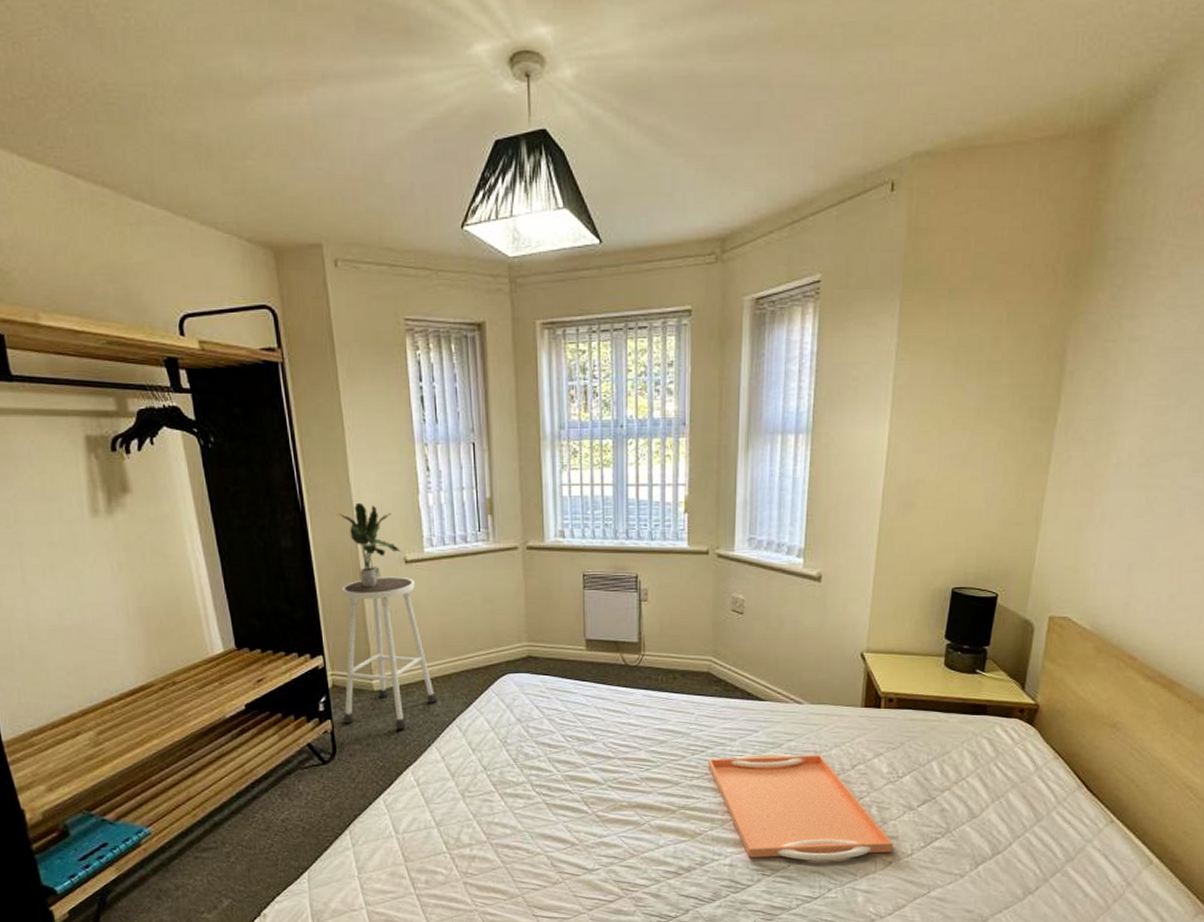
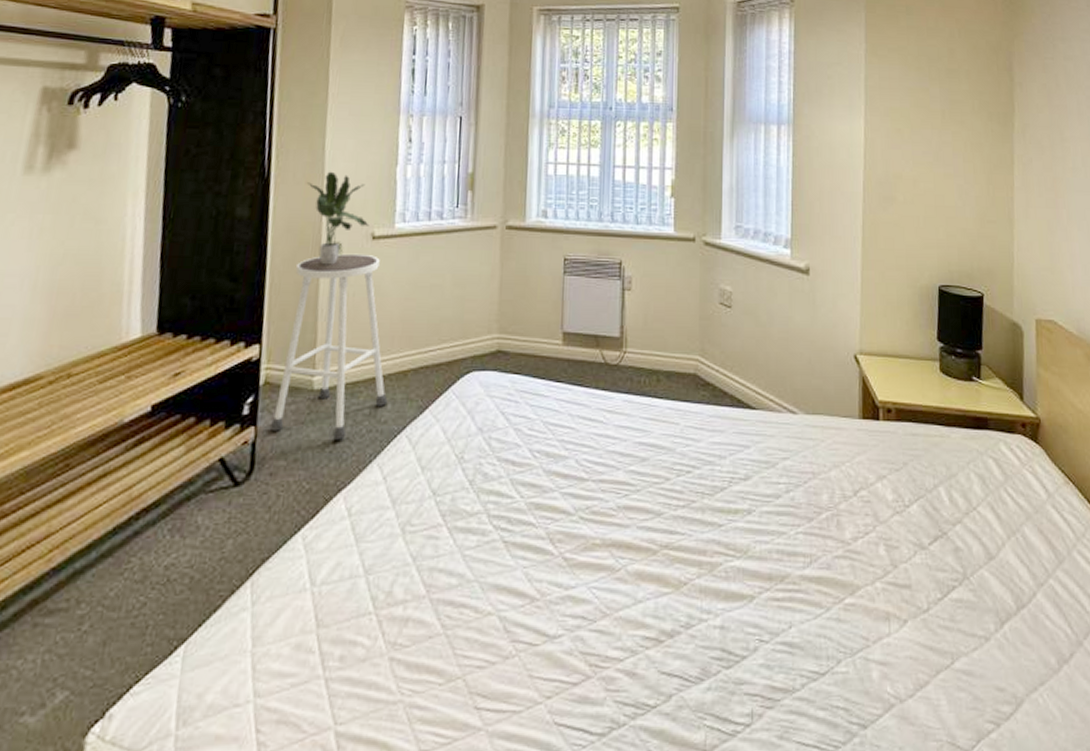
serving tray: present [708,753,894,861] -> none [695,475,908,620]

